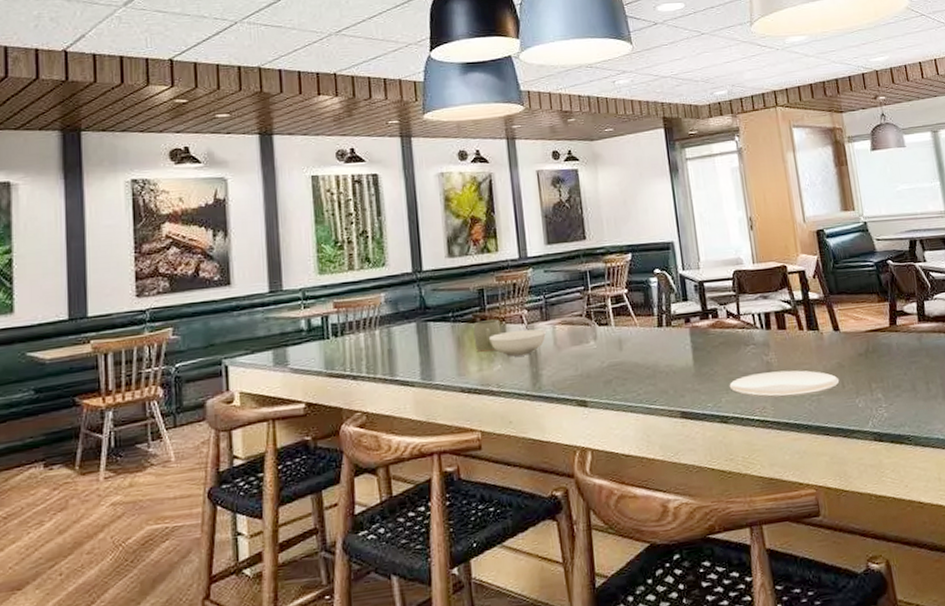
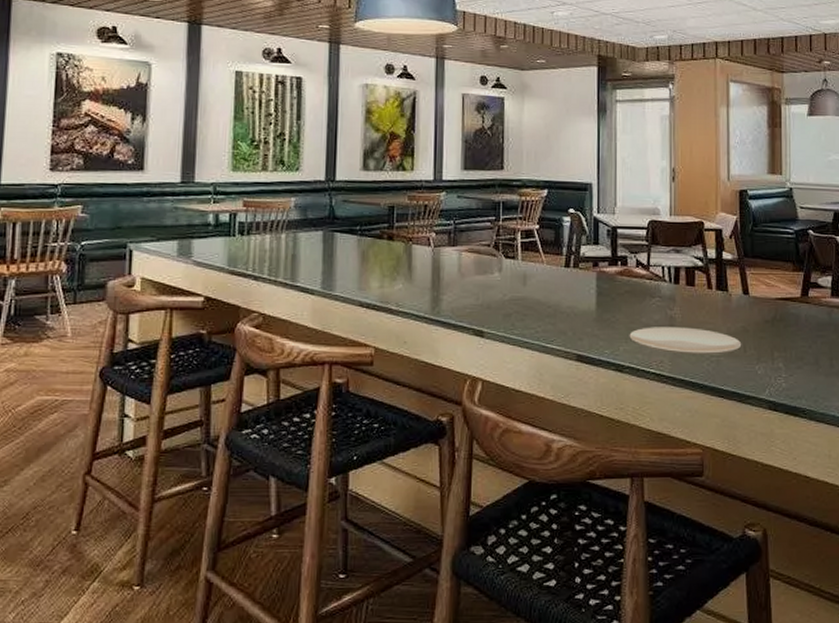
mug: present [473,319,502,352] -> none [379,238,407,269]
bowl: present [488,329,546,357] -> none [393,252,451,278]

